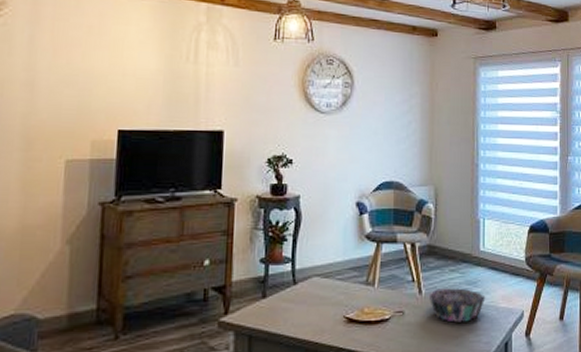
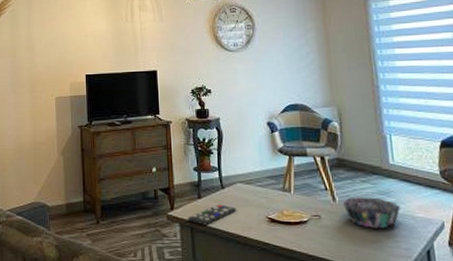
remote control: none [245,303,310,332] -> present [187,204,237,226]

